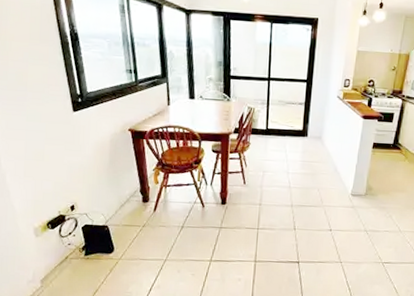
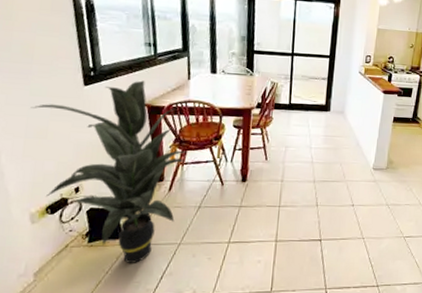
indoor plant: none [28,106,171,276] -> present [31,80,189,263]

